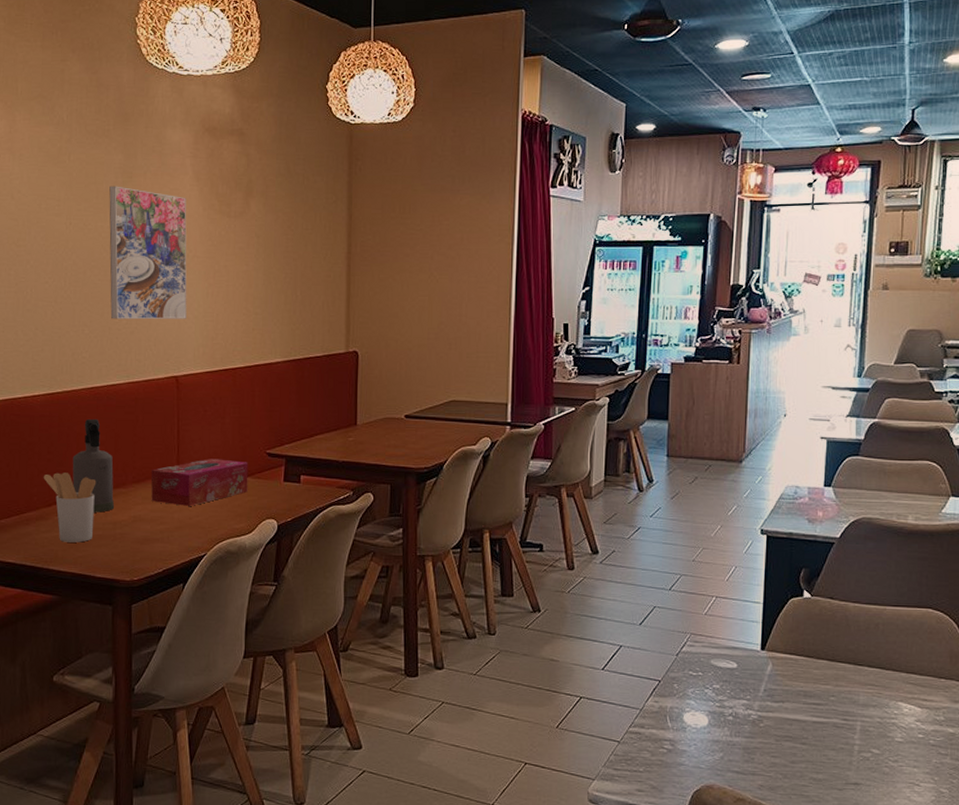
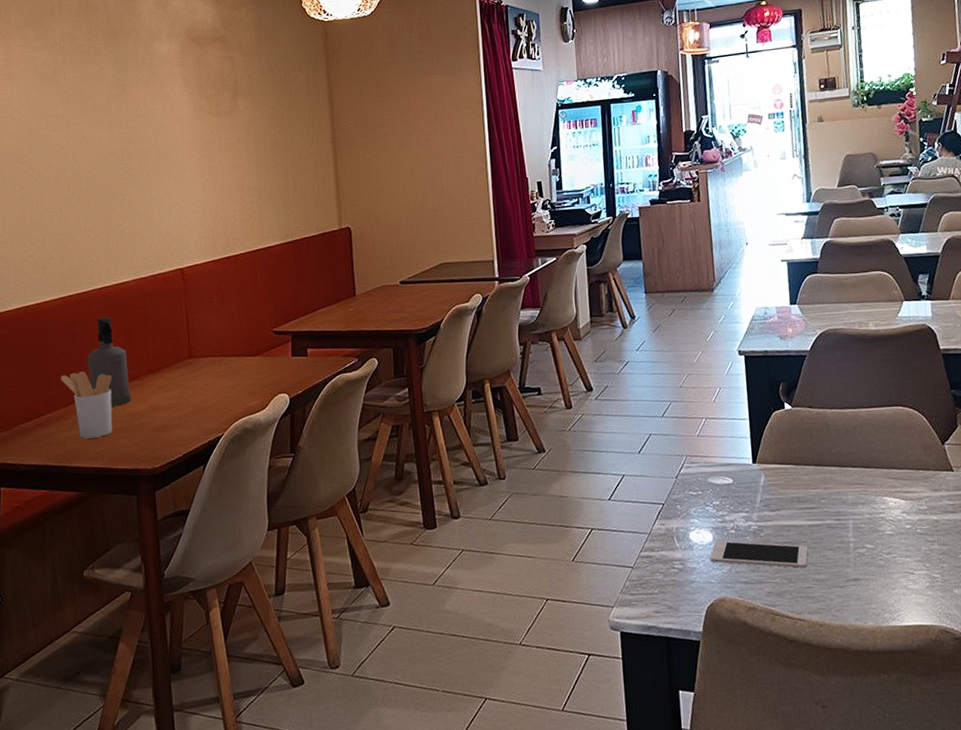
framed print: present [109,186,187,320] -> none [104,98,187,222]
tissue box: present [151,459,249,506] -> none [164,341,258,391]
cell phone: none [702,726,809,766] -> present [710,540,809,569]

